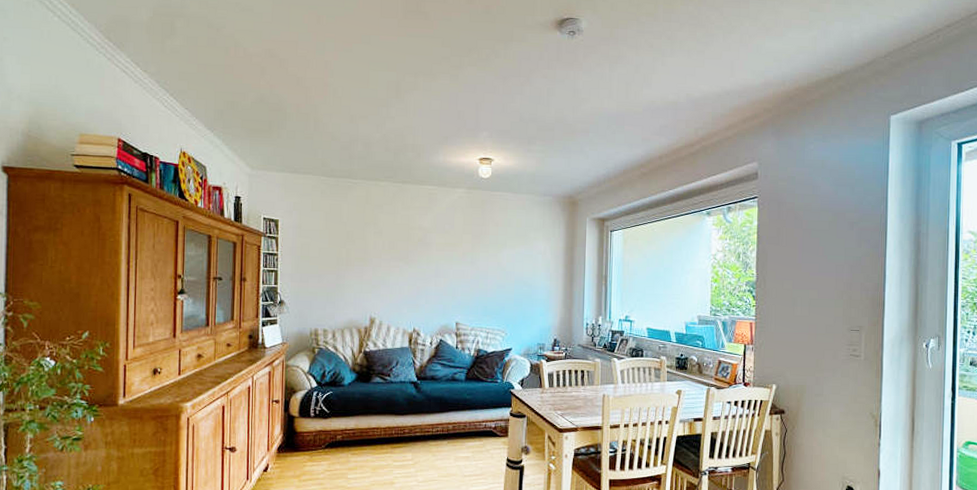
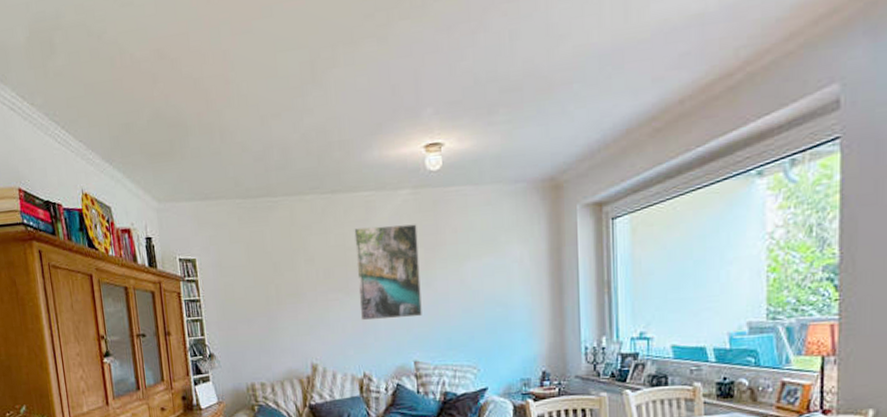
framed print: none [416,213,468,288] -> present [354,224,422,321]

